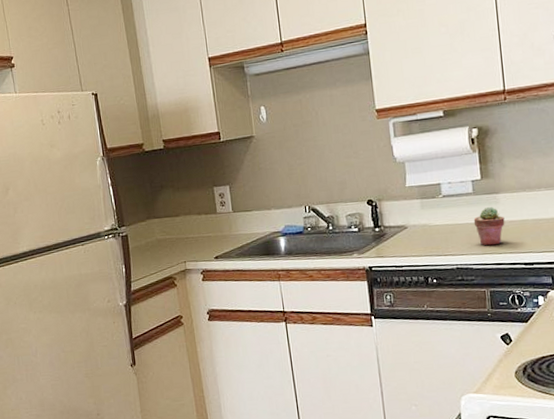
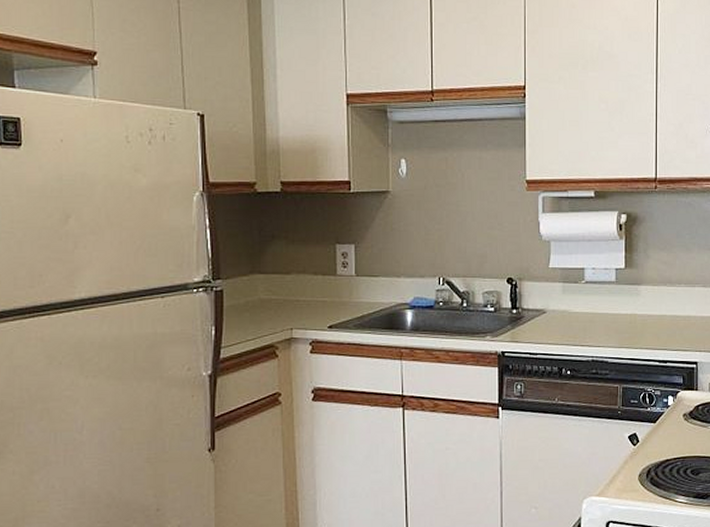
potted succulent: present [473,207,505,246] -> none [613,299,644,339]

